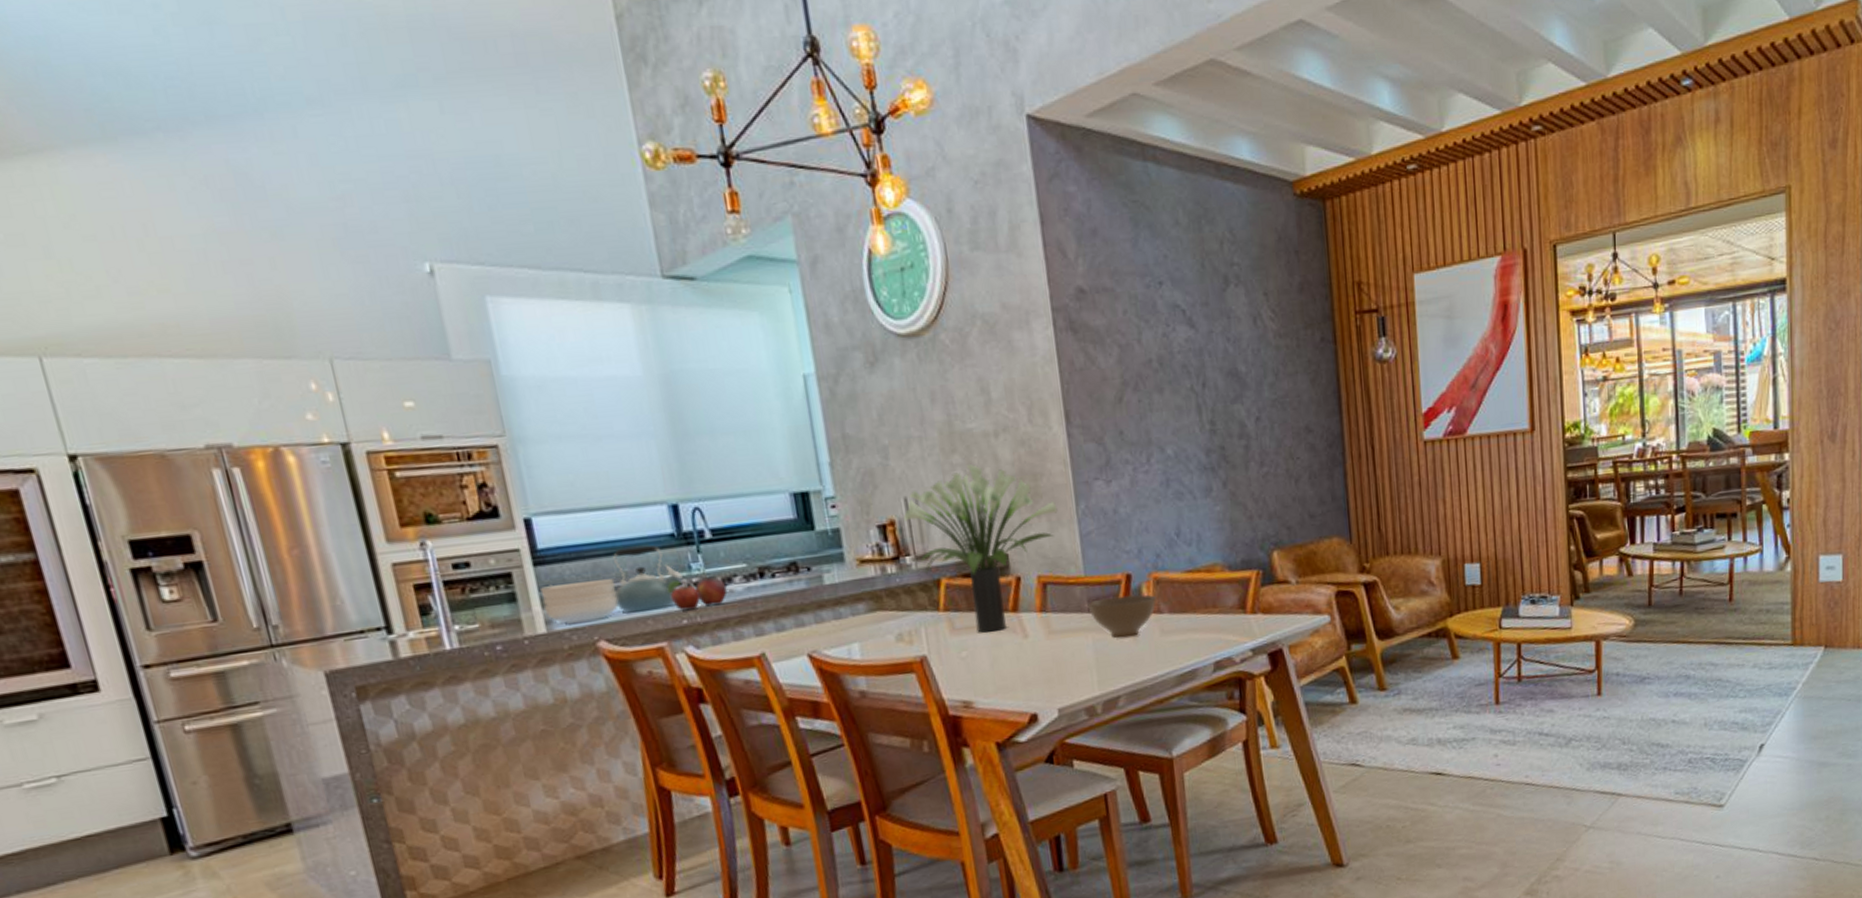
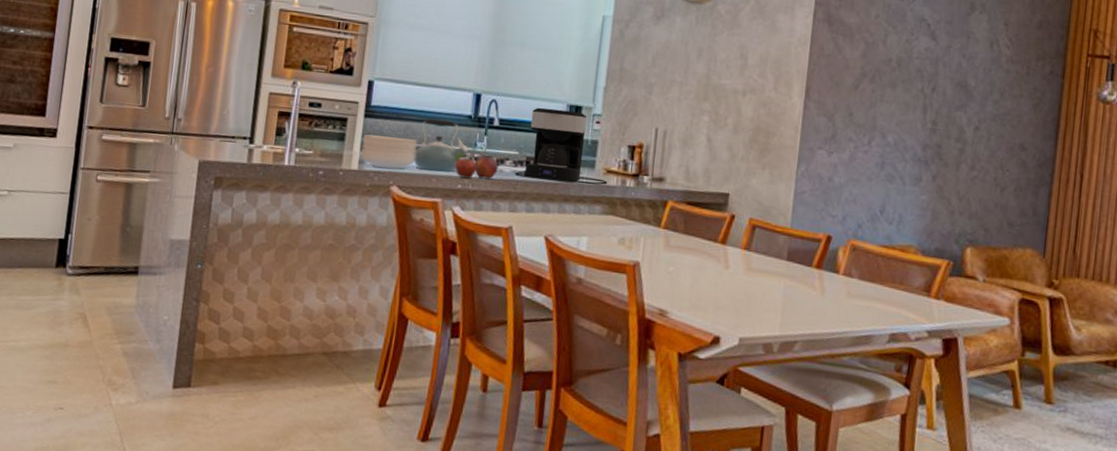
coffee maker: none [748,499,865,593] -> present [515,107,608,185]
flower arrangement: present [903,464,1058,633] -> none [650,113,781,257]
bowl: present [1087,594,1158,638] -> none [787,251,851,292]

